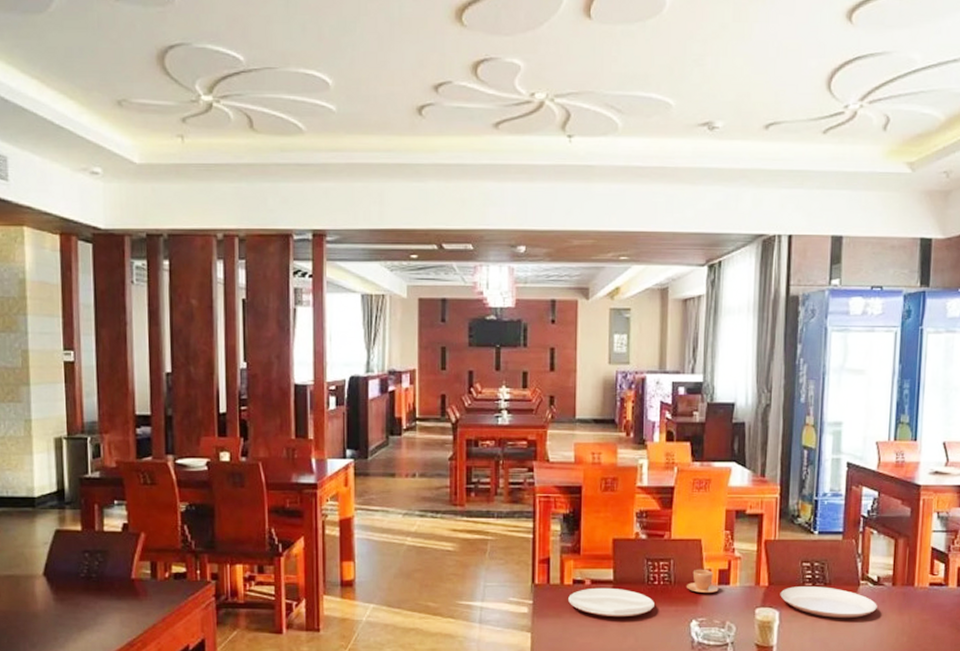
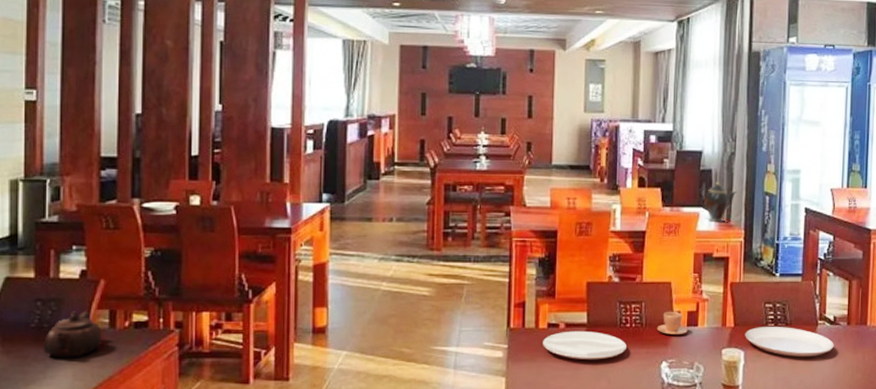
teapot: none [92,562,146,606] -> present [42,311,103,358]
teapot: none [729,434,774,478] -> present [697,181,738,223]

